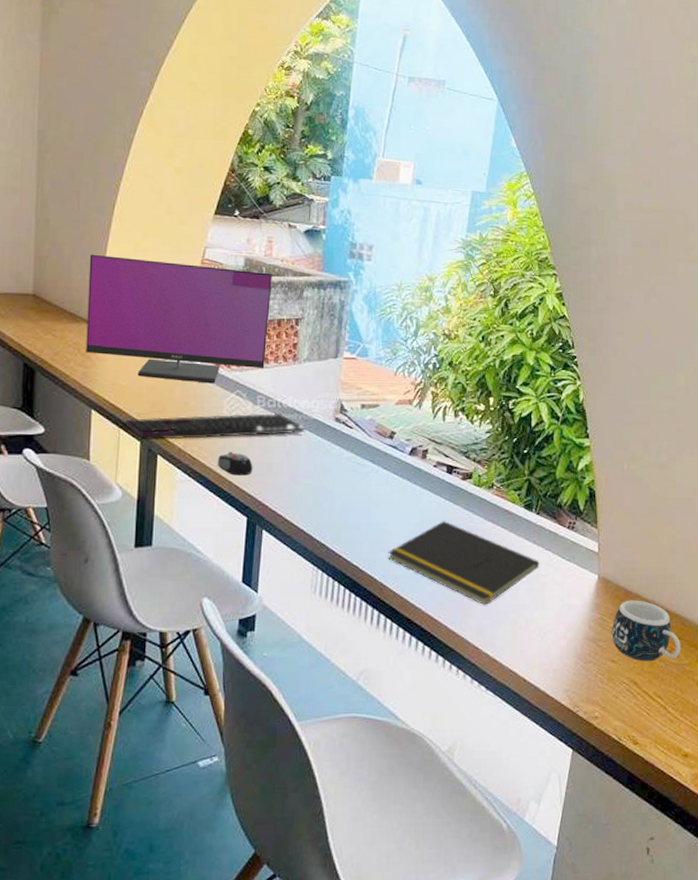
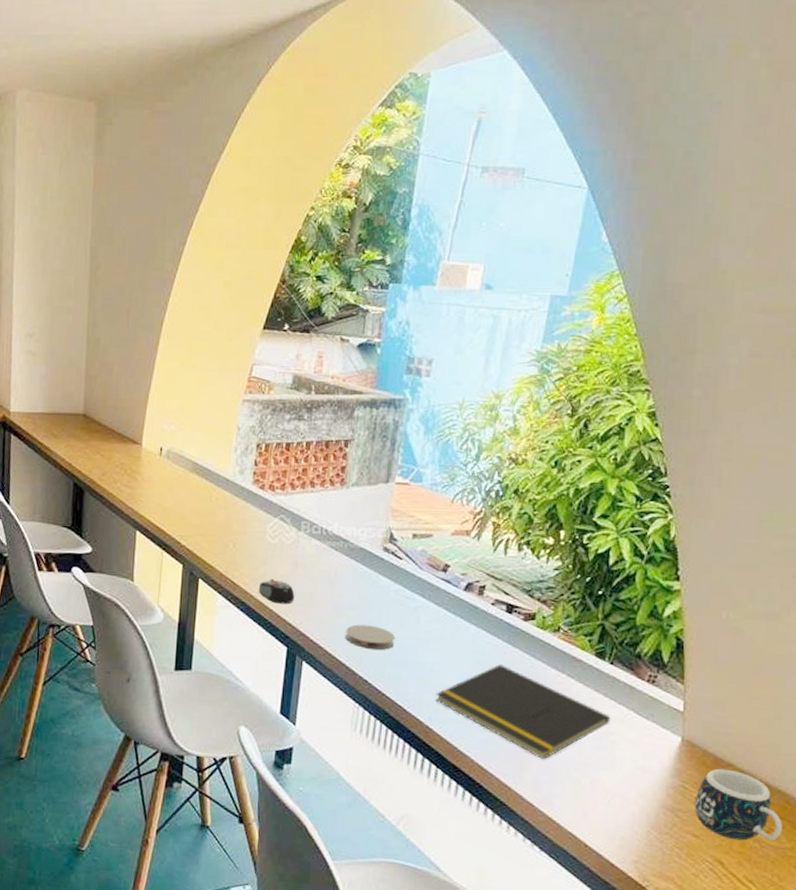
computer monitor: present [86,254,272,384] -> none [132,373,322,508]
keyboard: present [124,412,305,440] -> none [167,539,351,565]
coaster: none [303,491,349,515] -> present [345,624,396,650]

